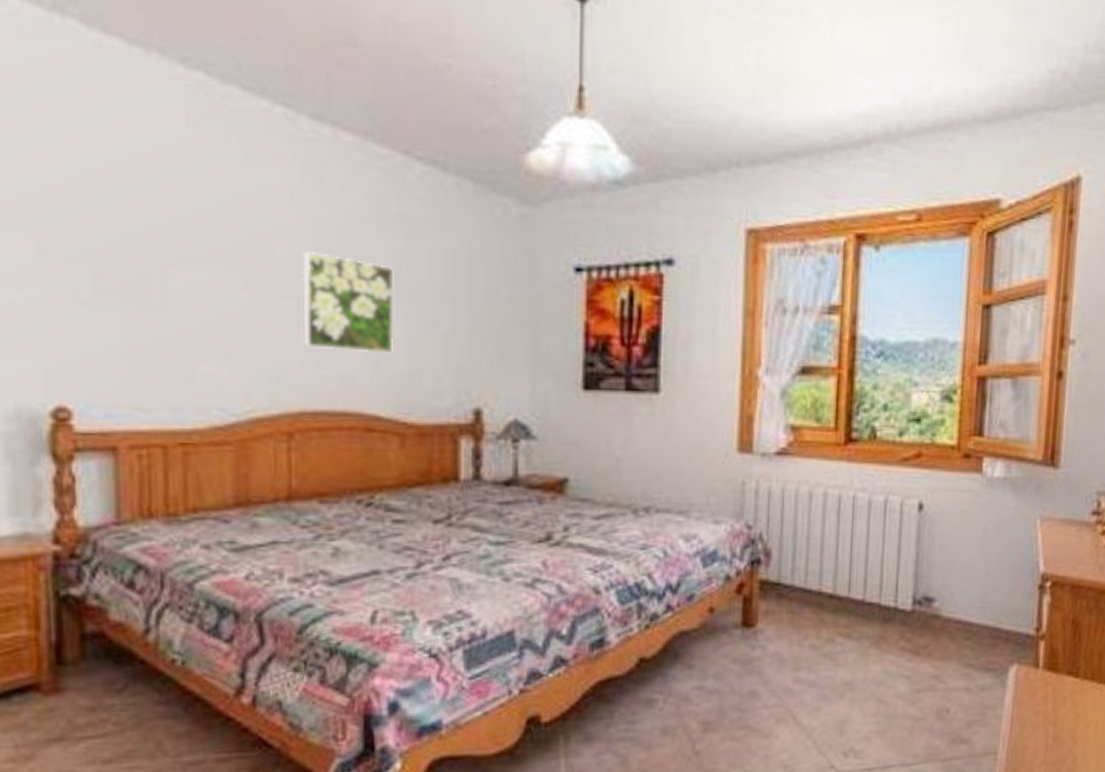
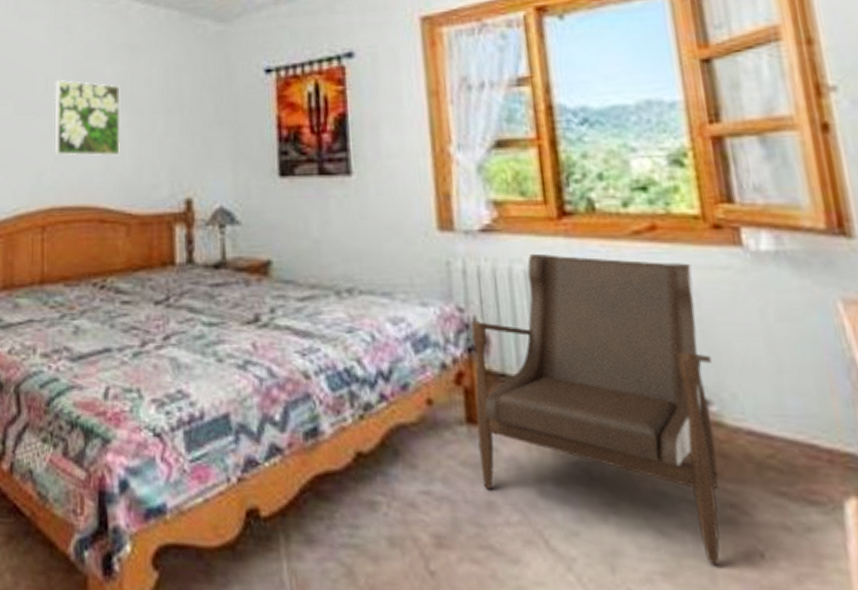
armchair: none [749,475,943,722] -> present [471,253,720,565]

